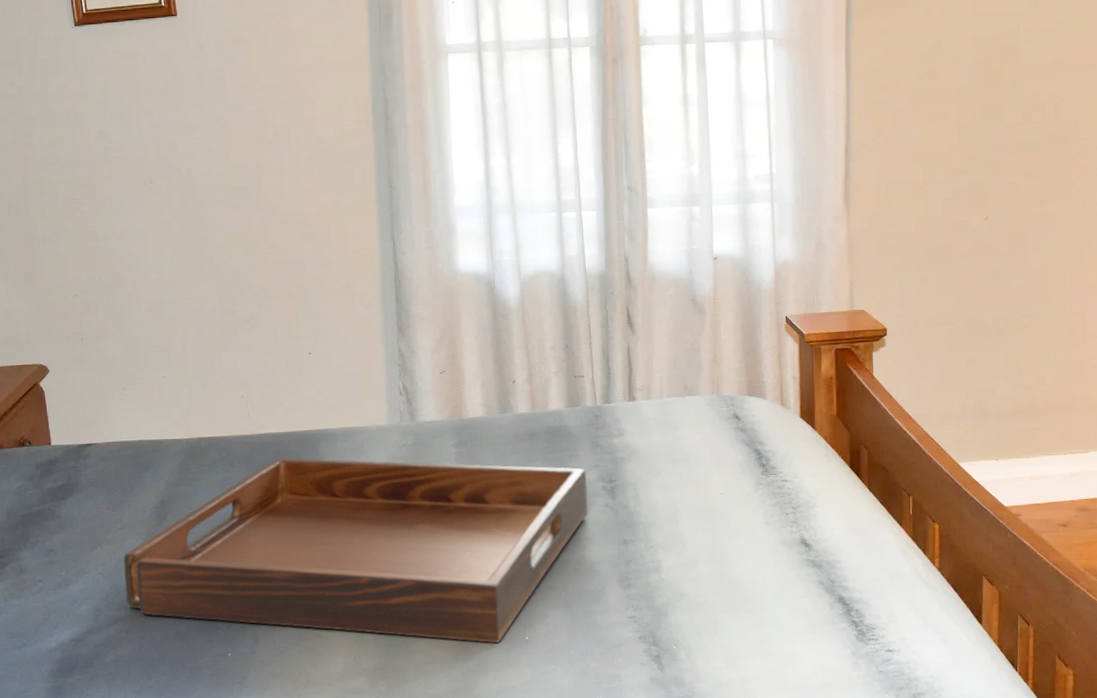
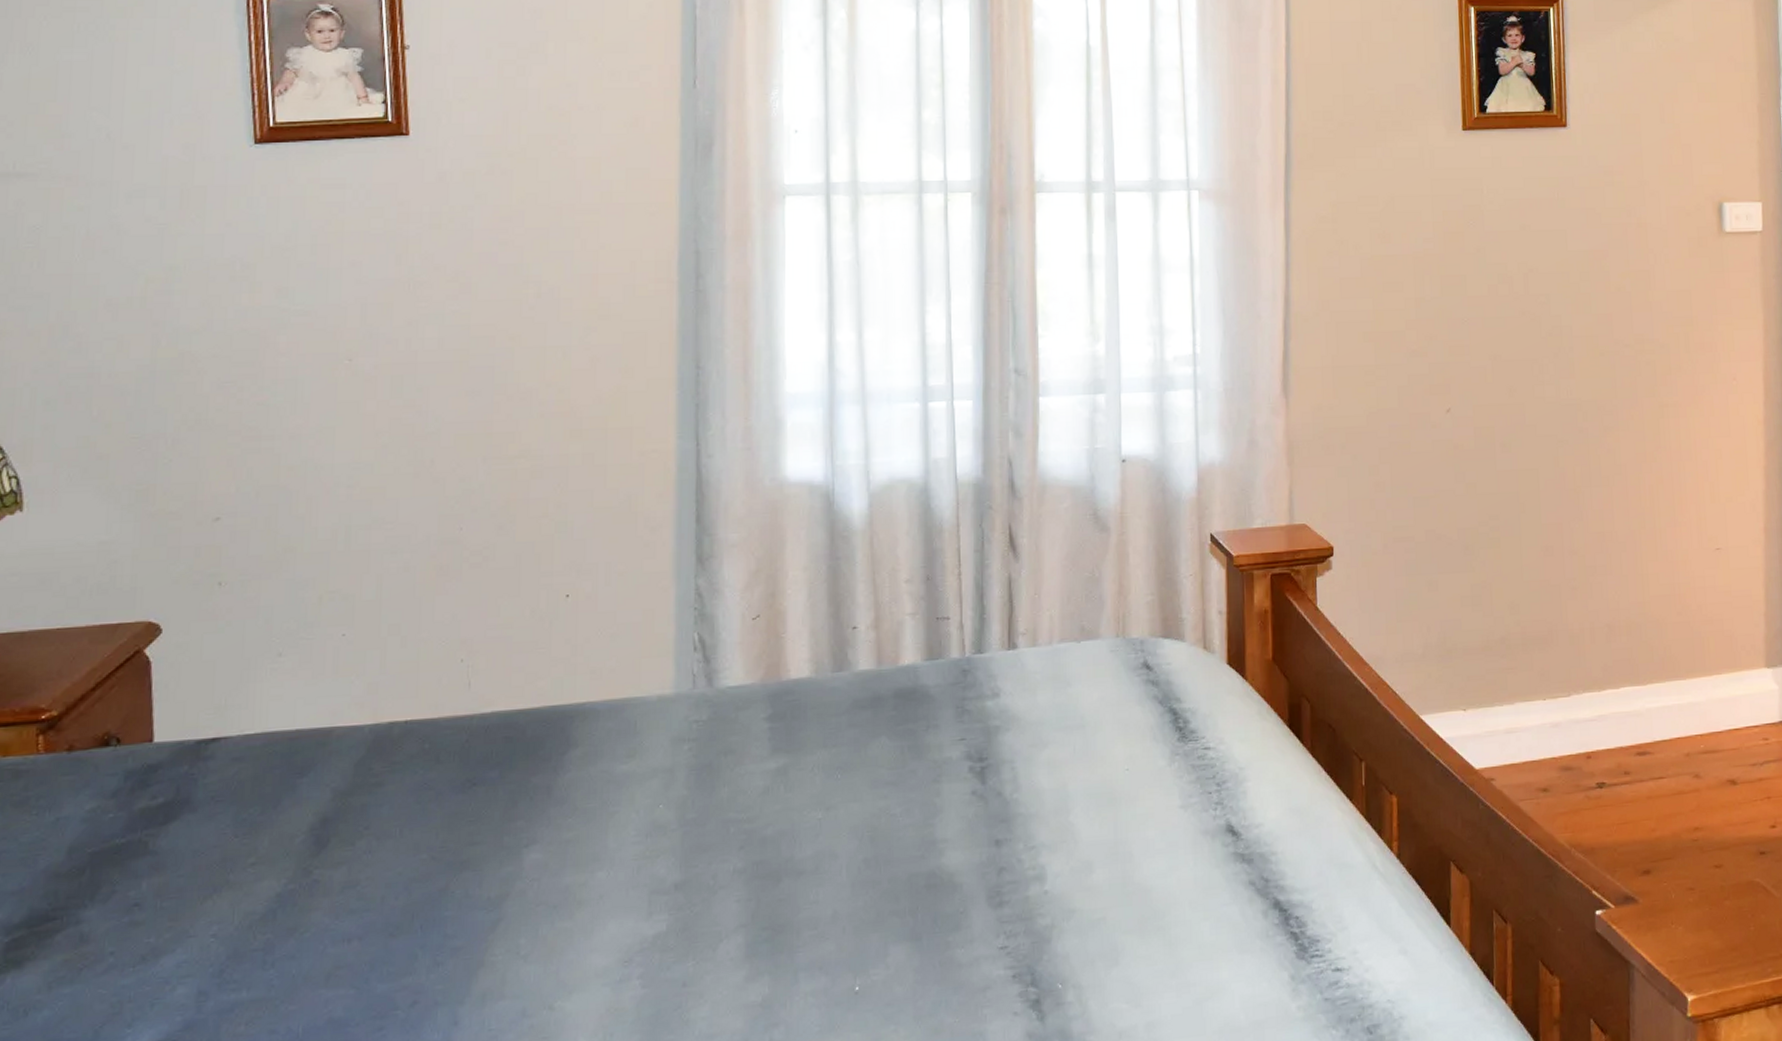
serving tray: present [124,458,588,644] -> none [250,742,949,1000]

